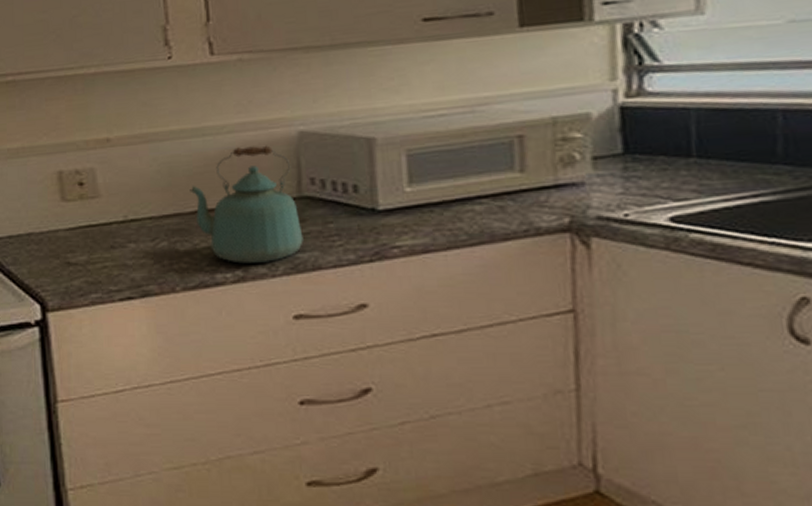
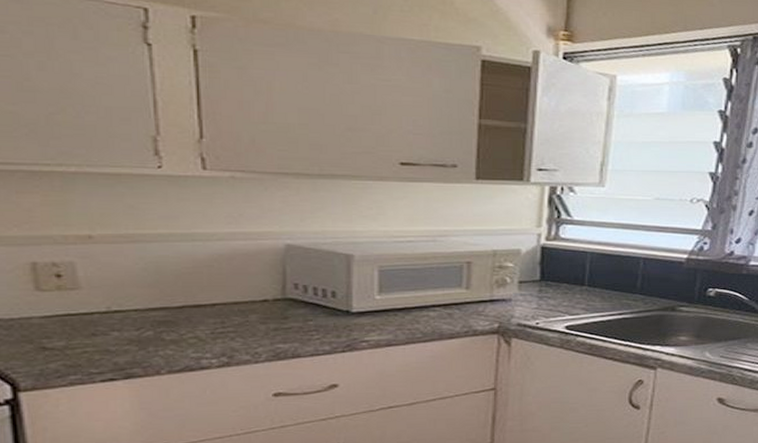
kettle: present [190,145,303,264] -> none [177,253,285,352]

